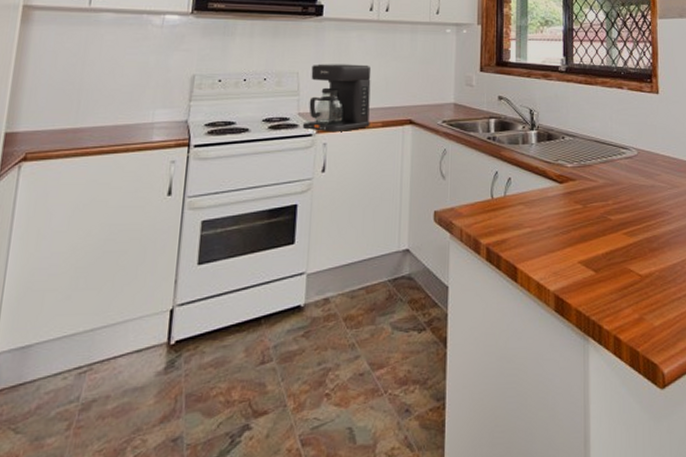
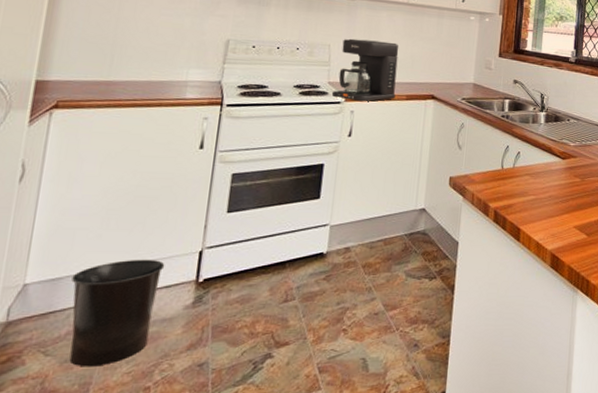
waste bin: none [39,320,135,446] -> present [69,259,165,367]

